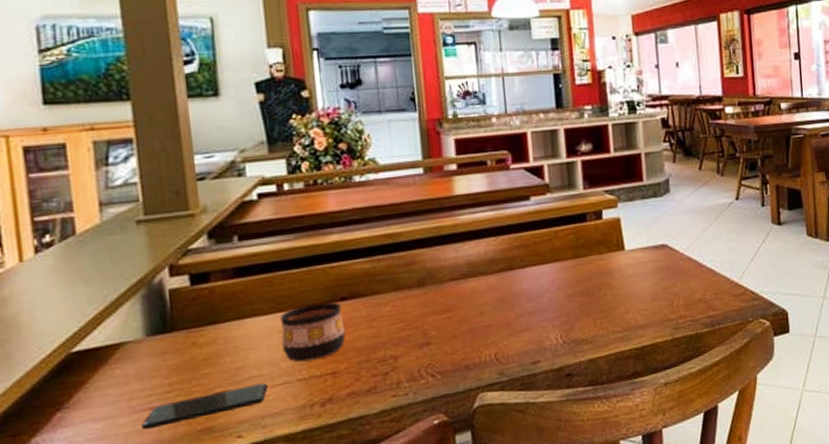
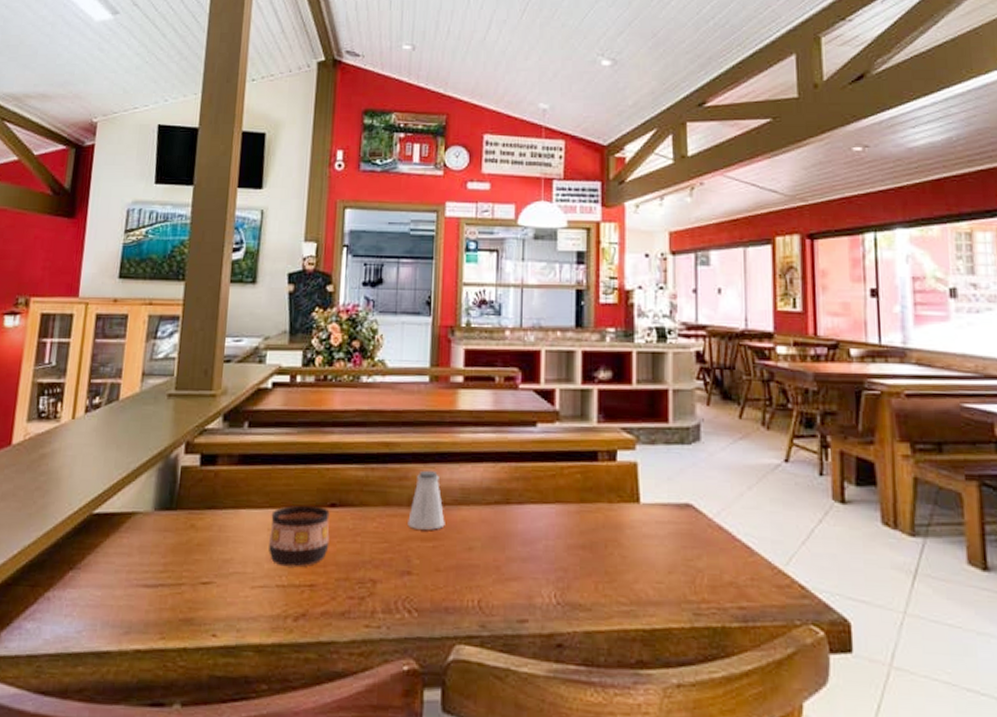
smartphone: present [141,383,268,430] -> none [133,581,249,608]
saltshaker: none [420,252,456,306] -> present [408,470,445,530]

